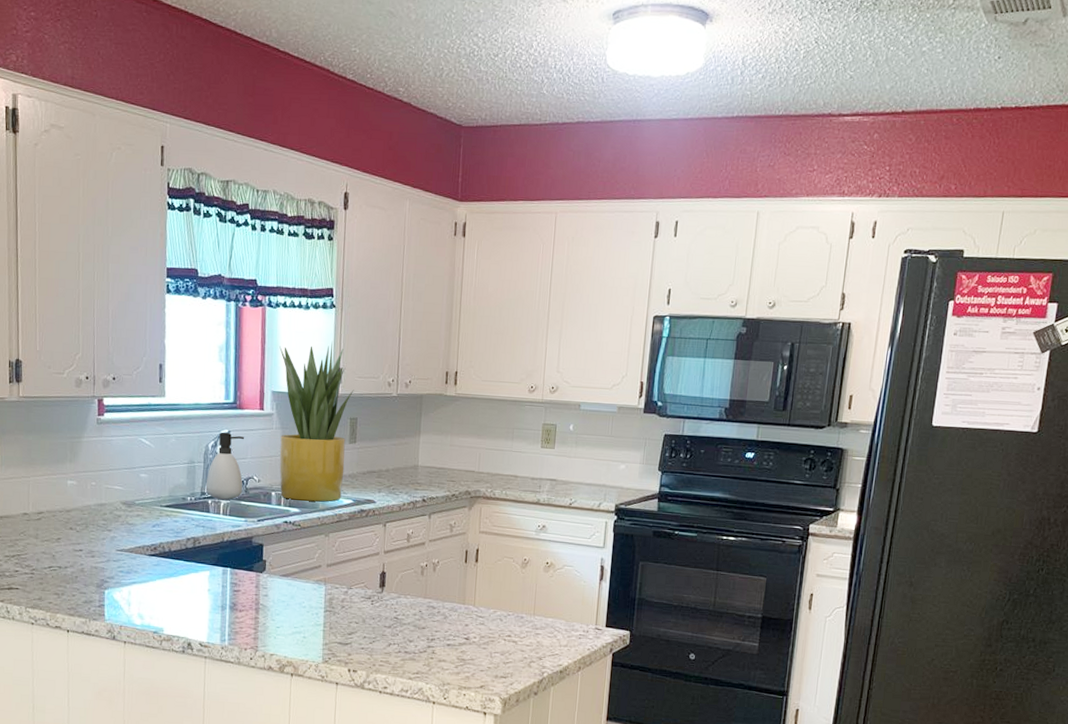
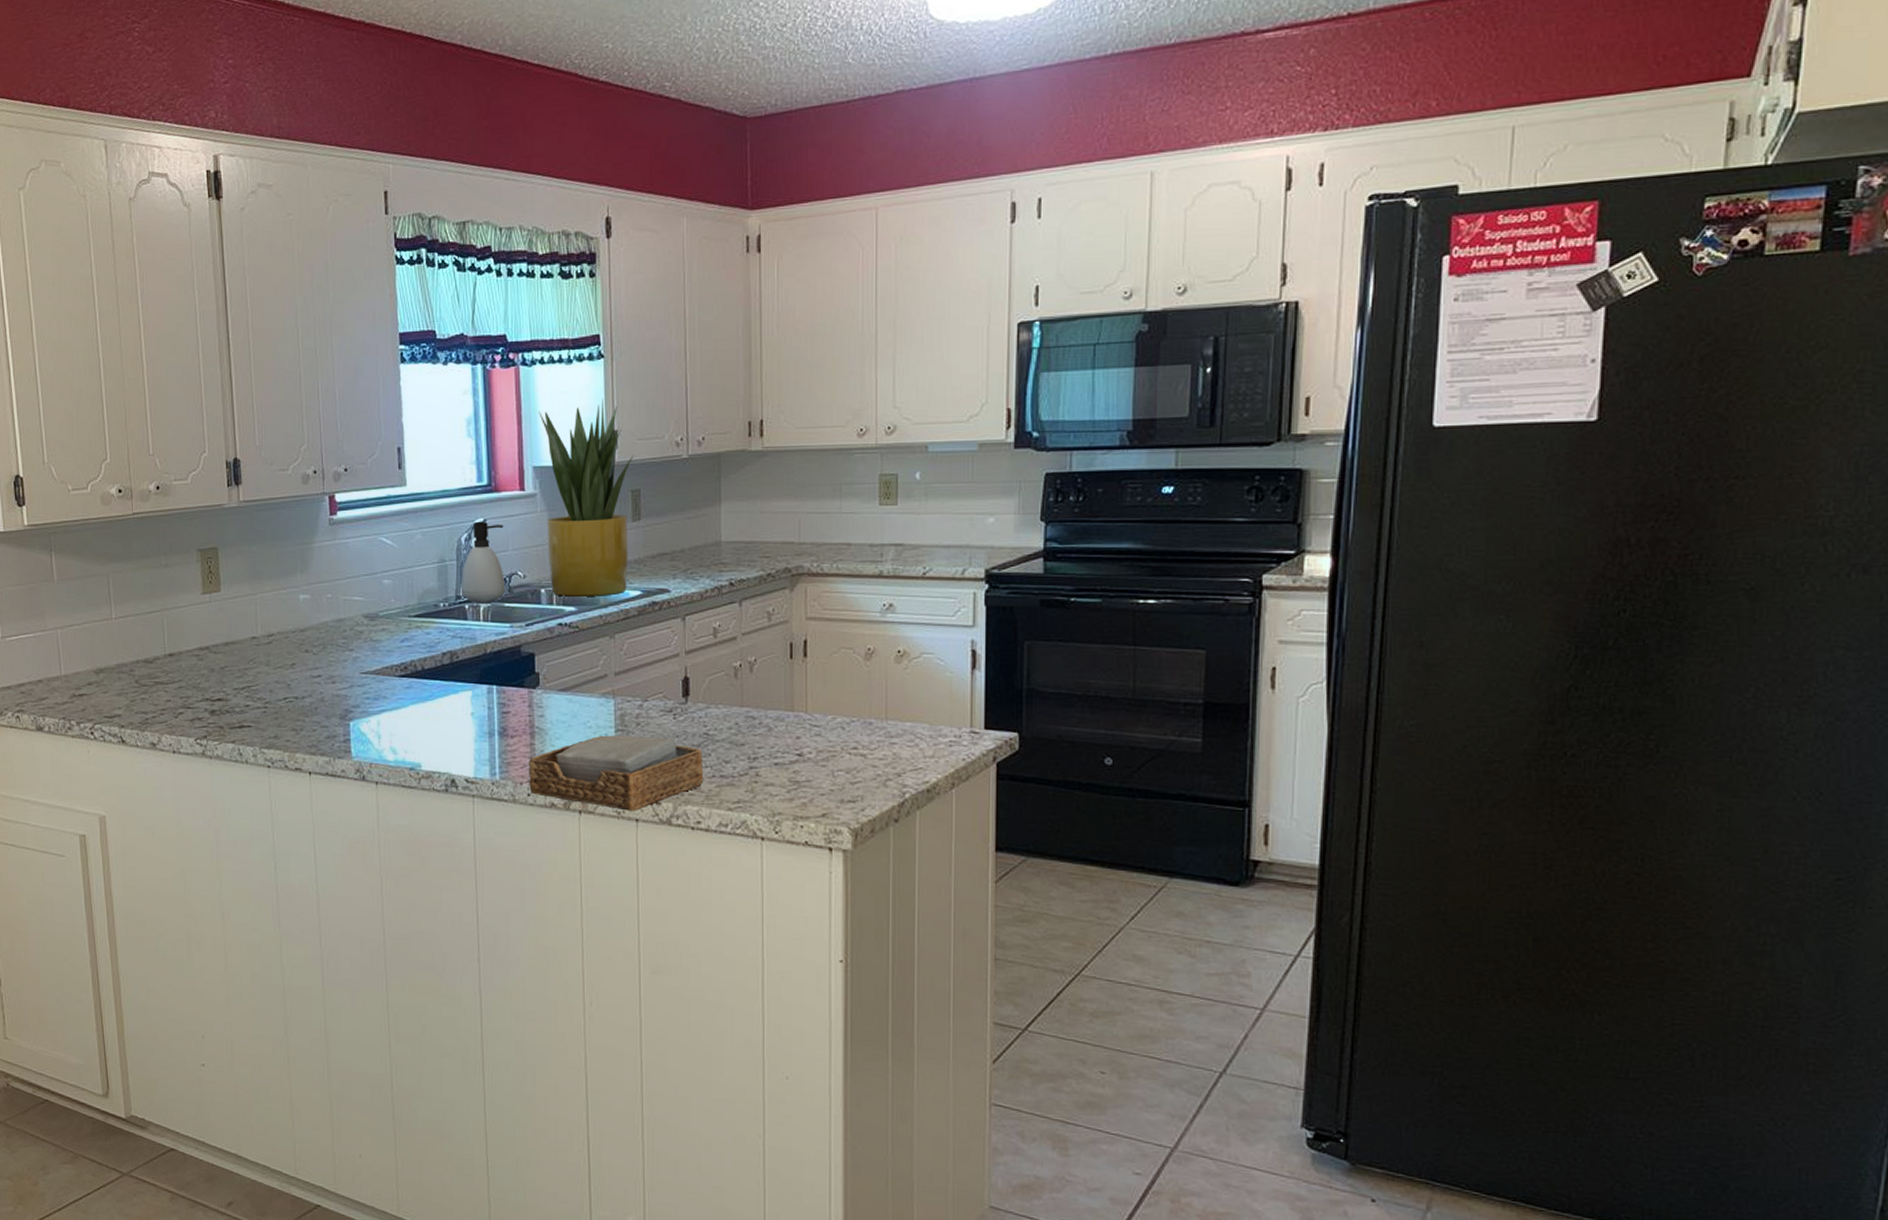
napkin holder: none [252,614,392,676] -> present [529,735,704,811]

